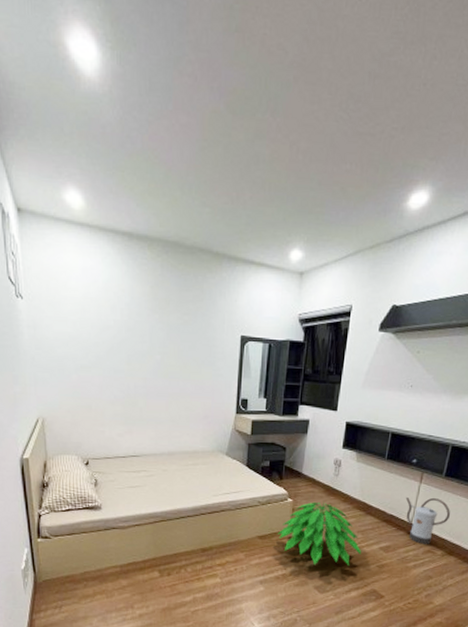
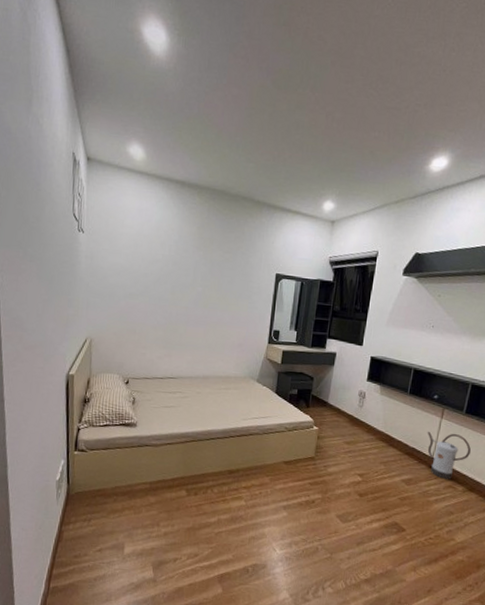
indoor plant: present [277,501,362,566] -> none [302,431,384,497]

